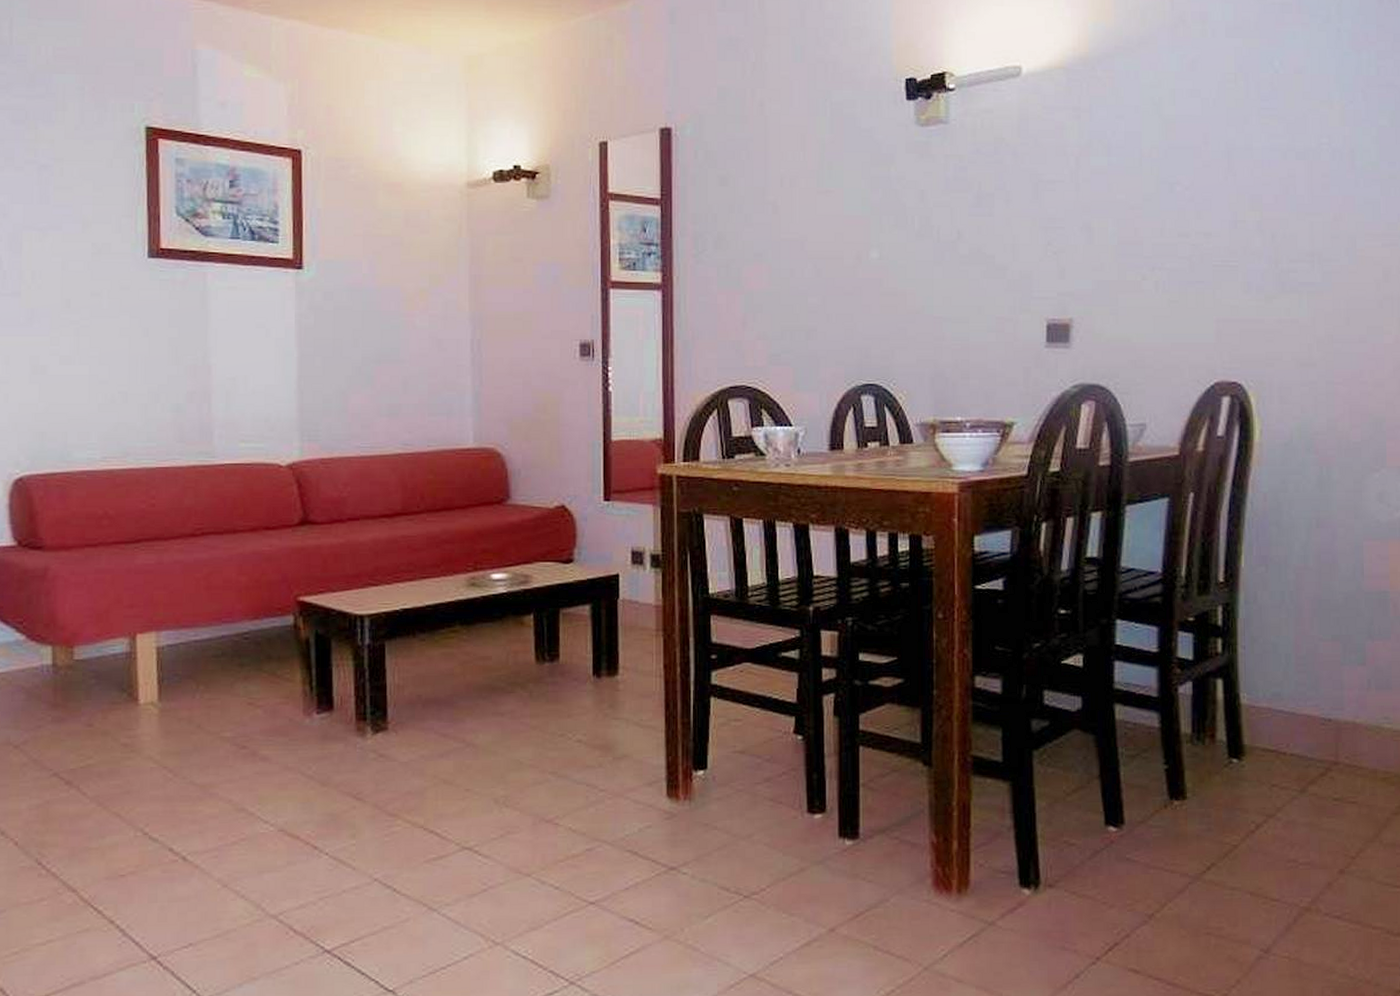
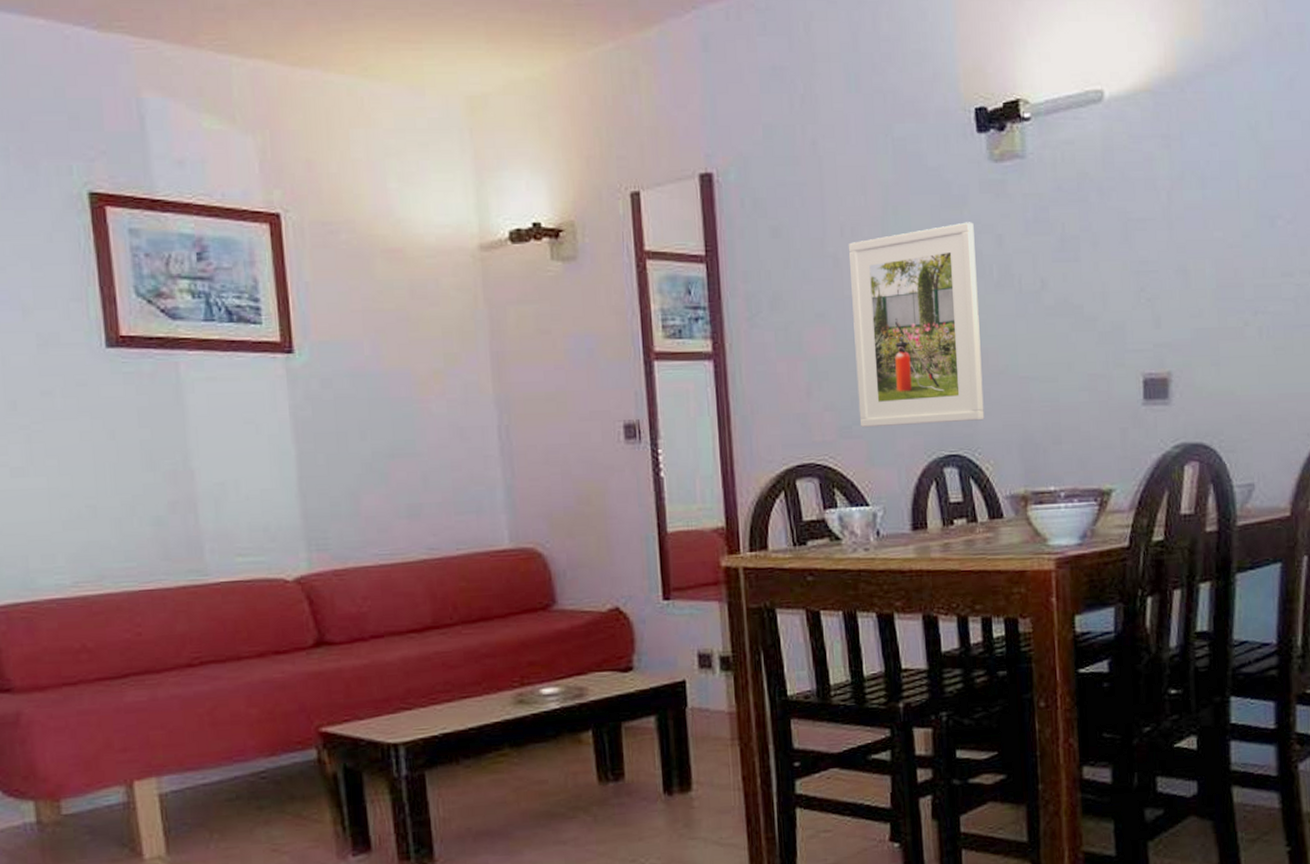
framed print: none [787,178,900,356] -> present [849,222,985,428]

